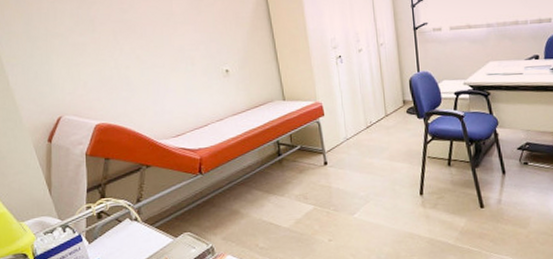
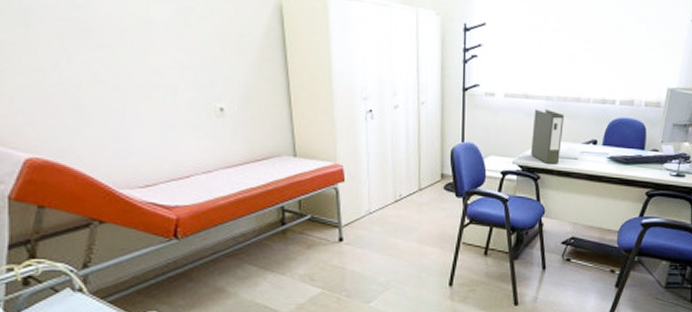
binder: none [477,35,506,82] -> present [531,109,564,165]

